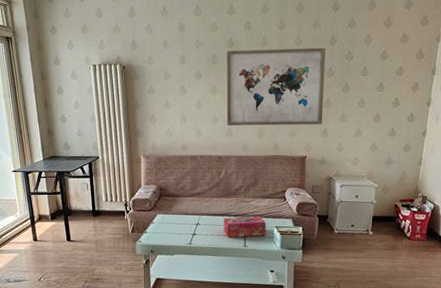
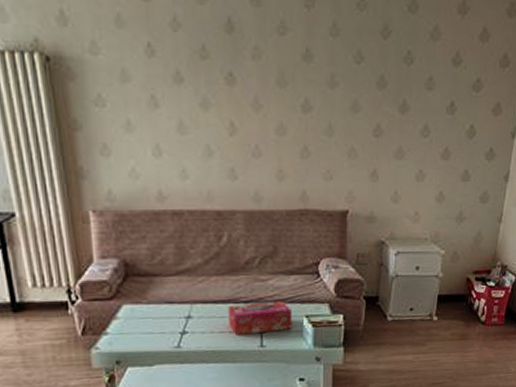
wall art: present [226,47,326,126] -> none [223,38,375,164]

